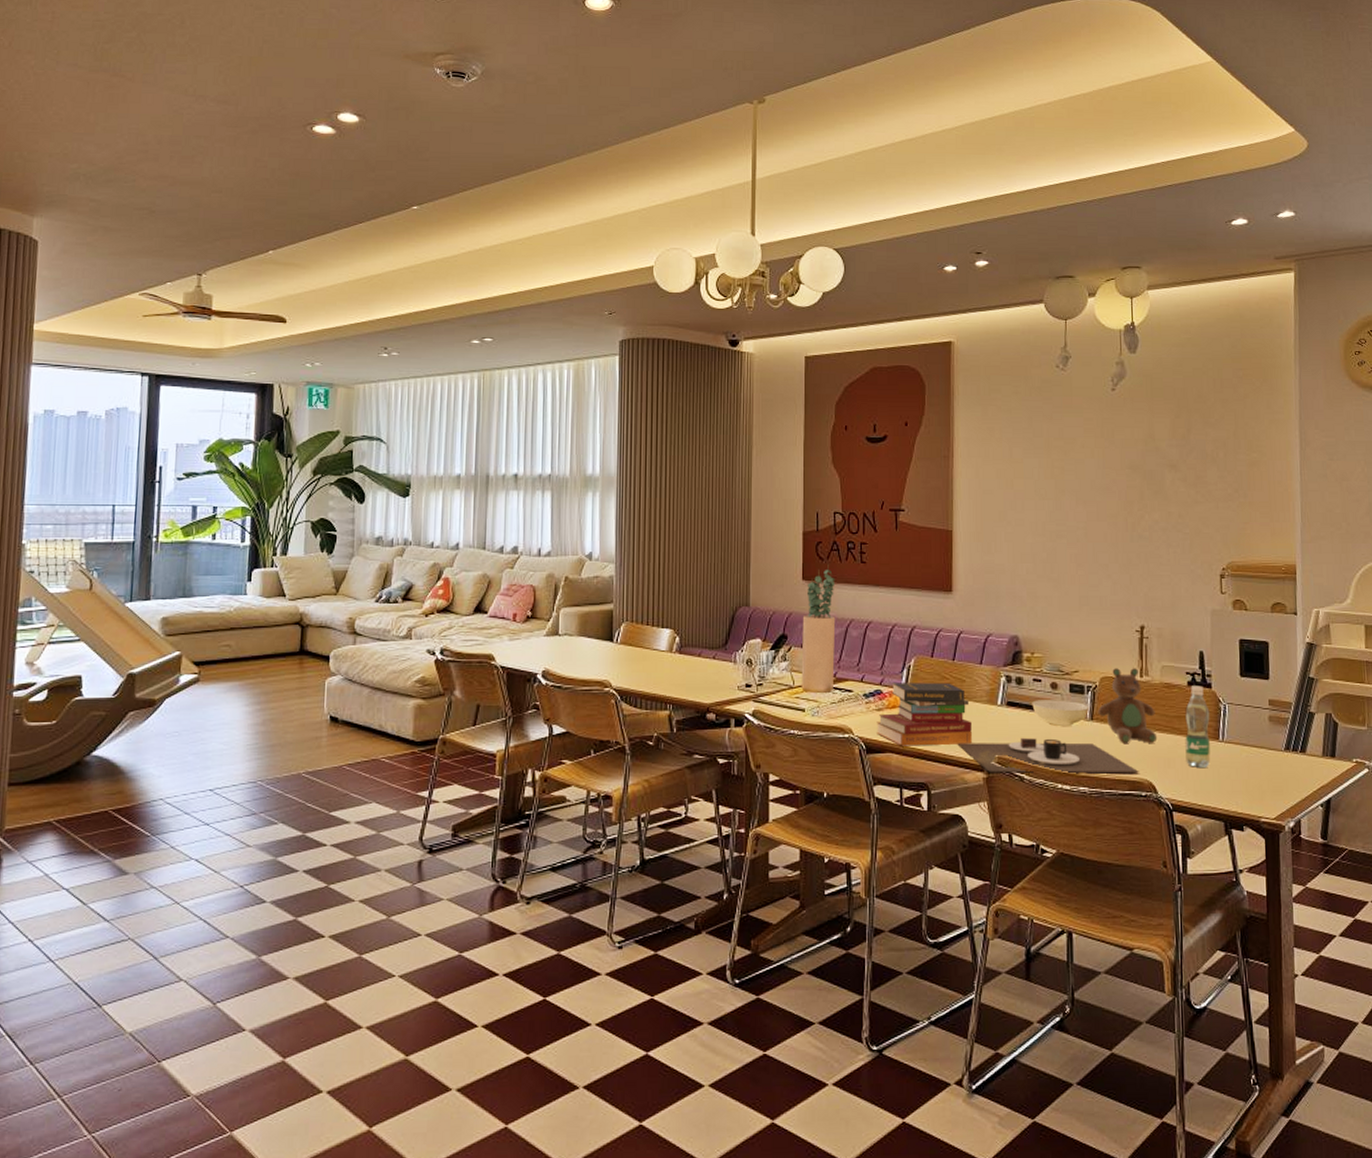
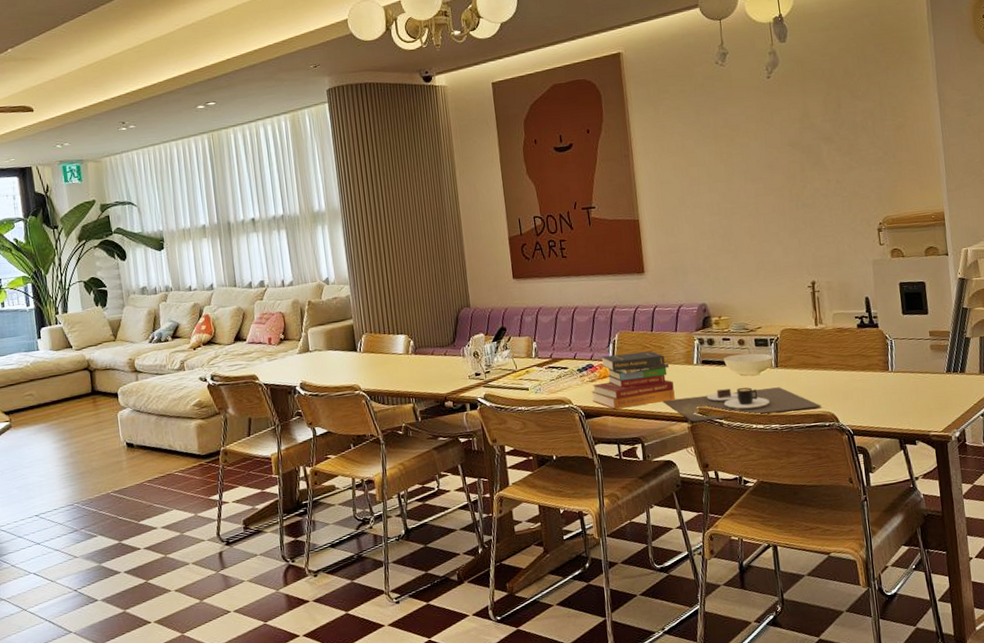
vase: present [801,563,836,694] -> none [517,261,551,374]
stuffed toy: present [1098,668,1158,743] -> none [781,318,835,384]
bottle: present [1185,685,1210,767] -> none [857,326,883,397]

